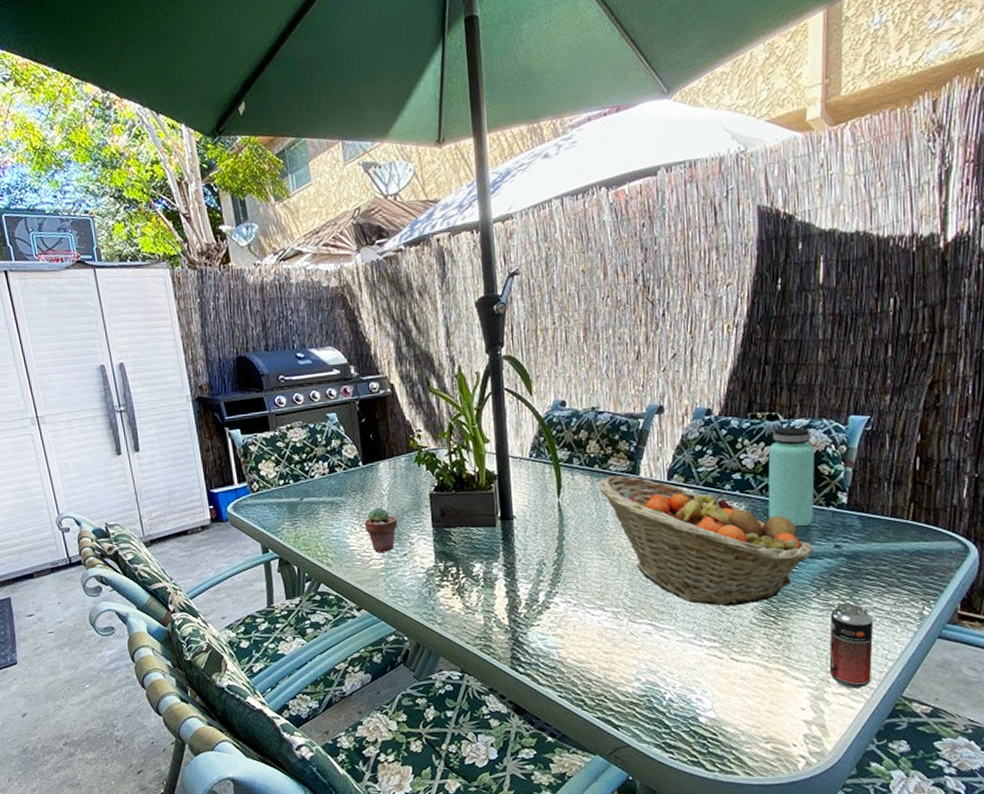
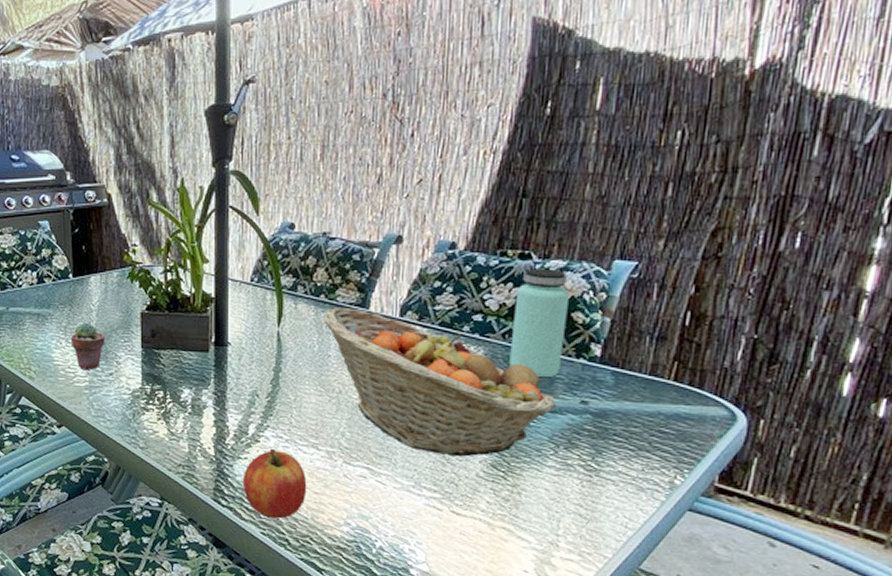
apple: none [536,613,598,681] -> present [242,448,307,519]
beverage can: present [829,603,874,689] -> none [559,464,617,556]

